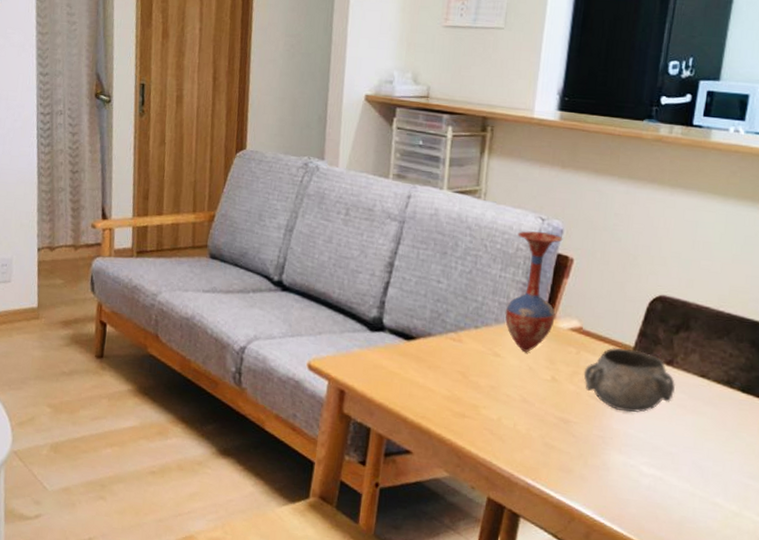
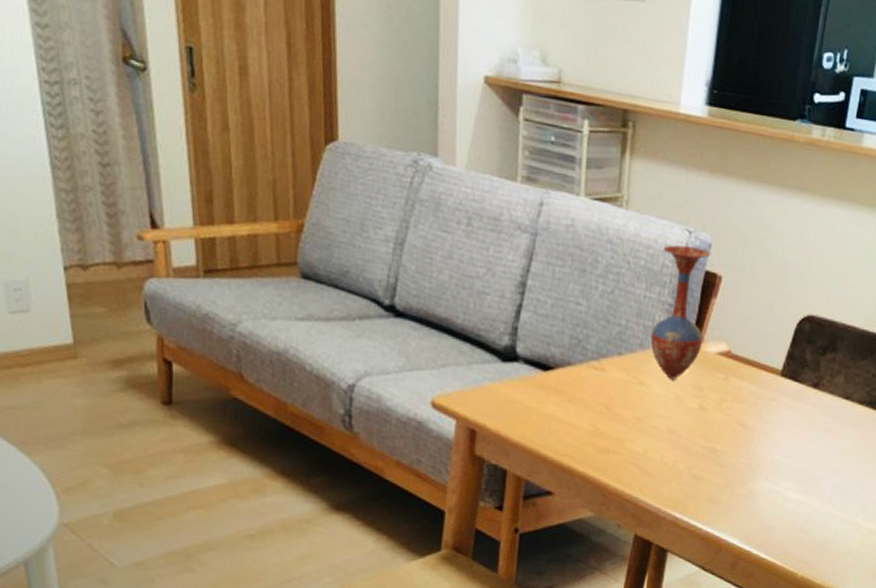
decorative bowl: present [583,347,675,413] -> none [731,371,821,438]

